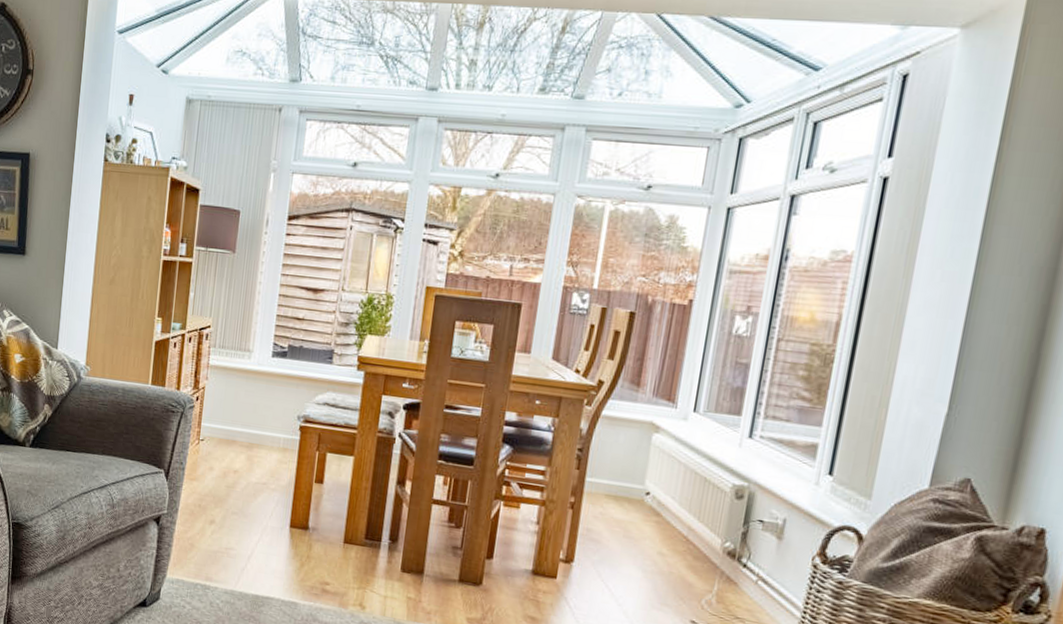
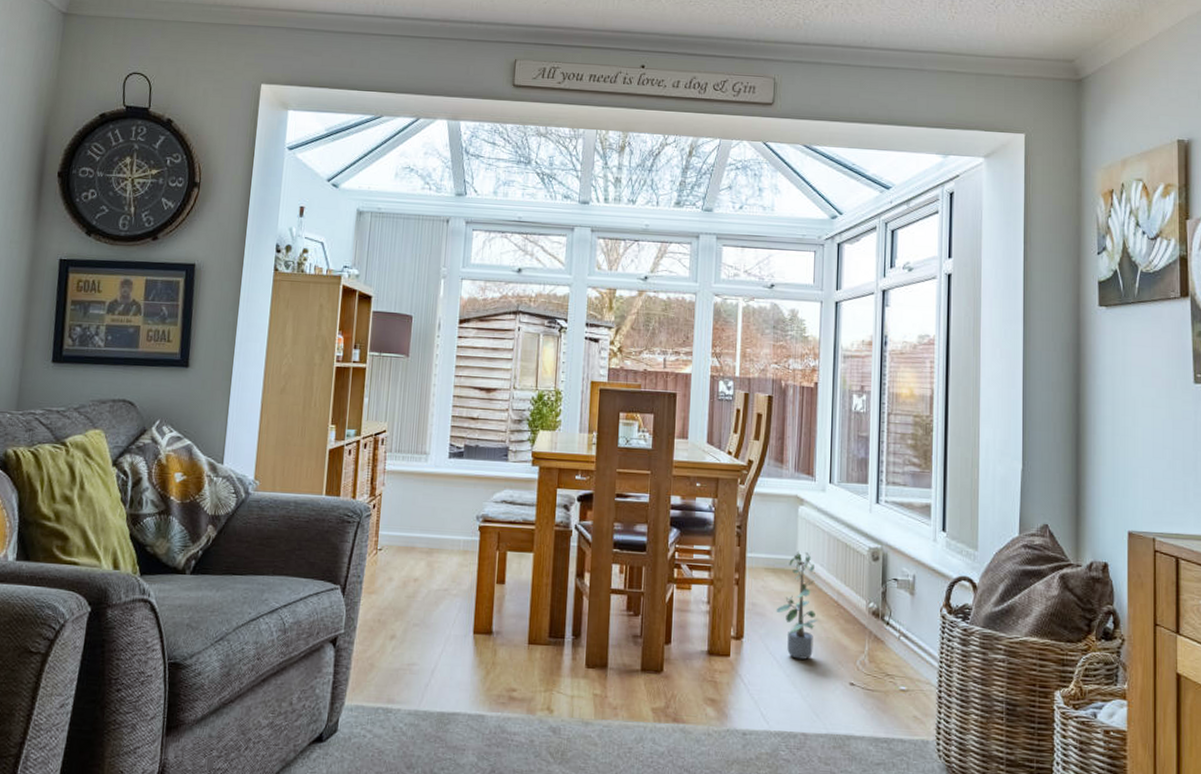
potted plant: none [613,480,664,592] -> present [776,550,818,660]

